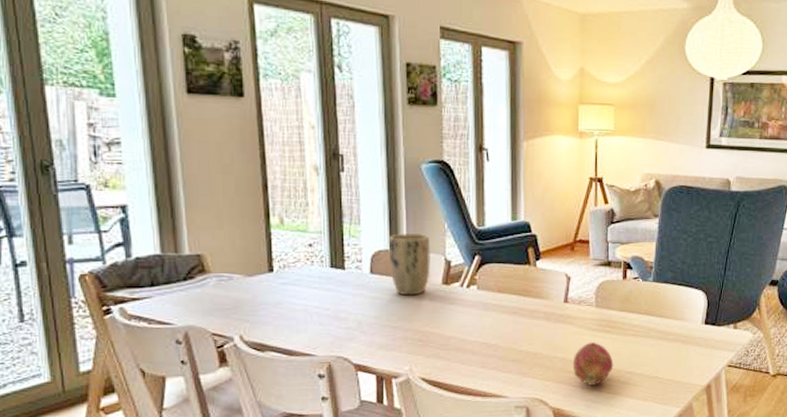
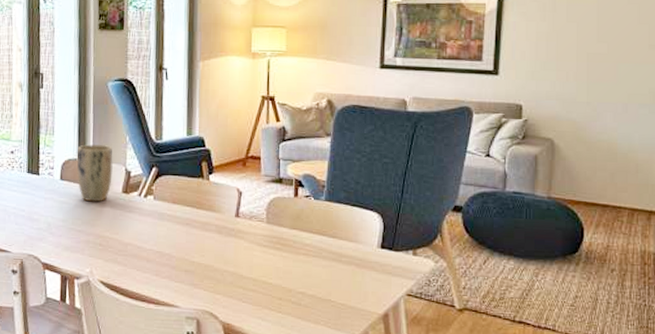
fruit: present [572,342,614,386] -> none [243,258,285,303]

